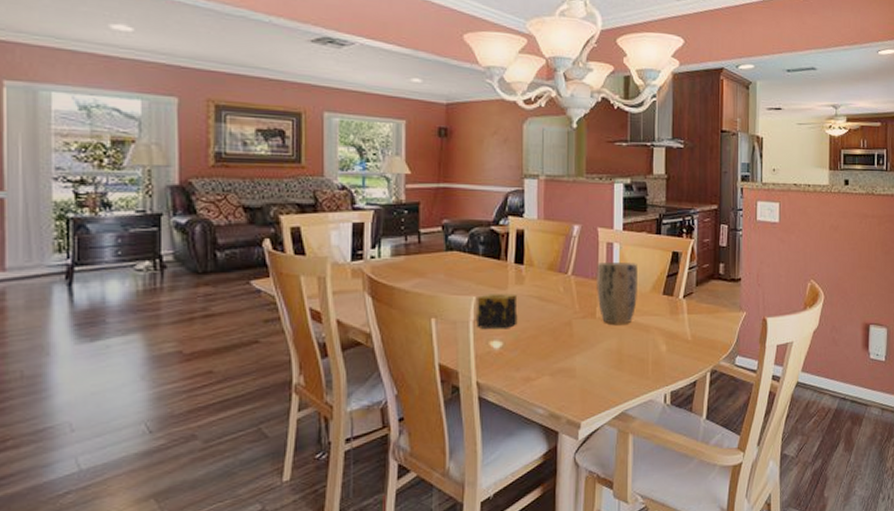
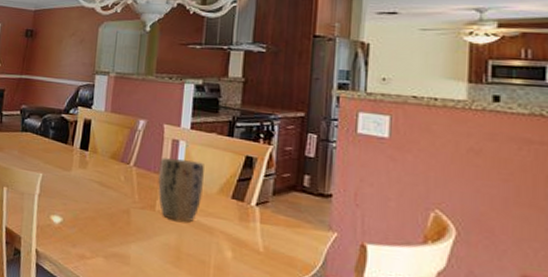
candle: present [477,294,518,330] -> none [41,172,80,207]

